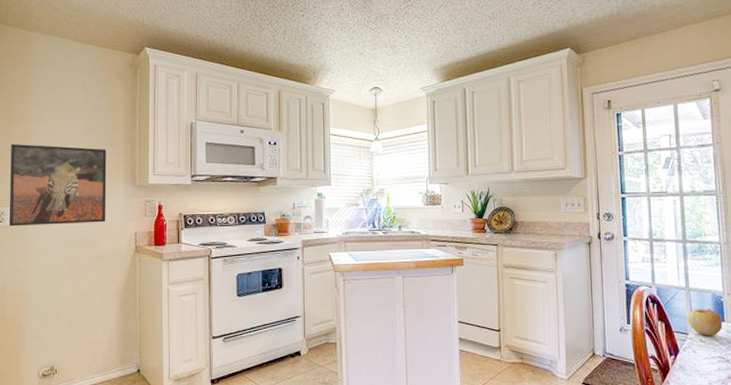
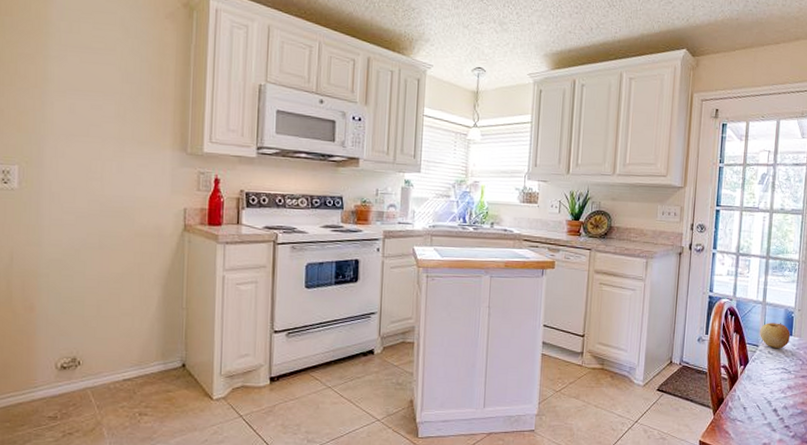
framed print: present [10,143,107,227] -> none [18,86,150,194]

